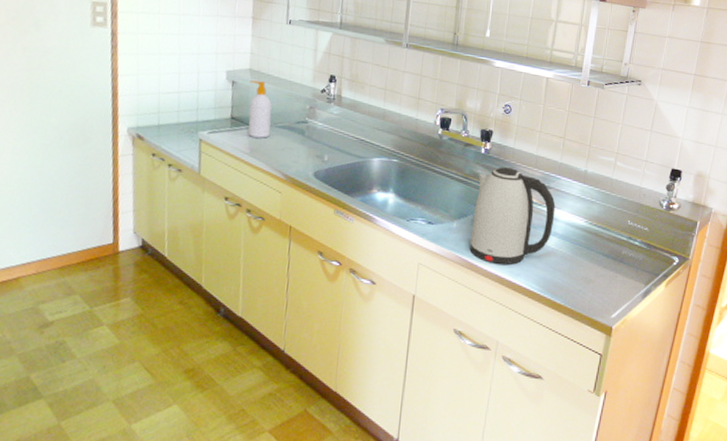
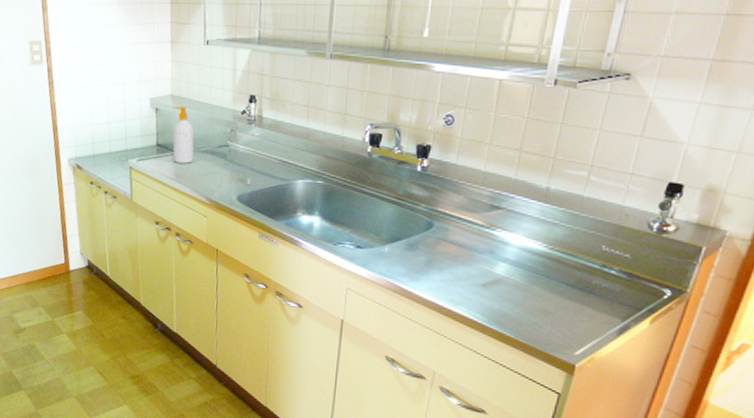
kettle: present [469,167,556,265] -> none [403,186,507,293]

